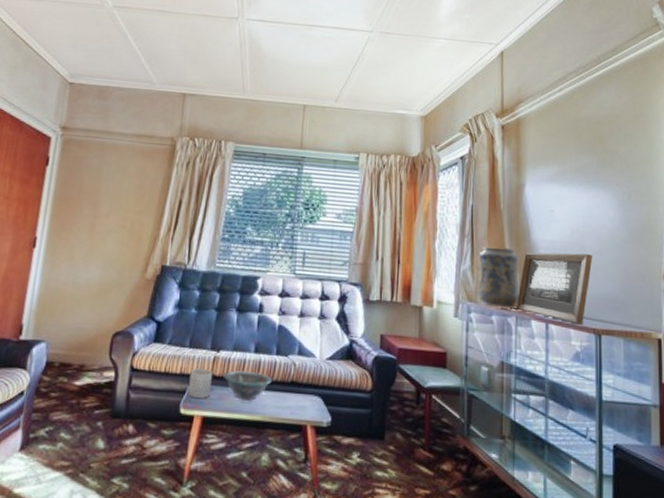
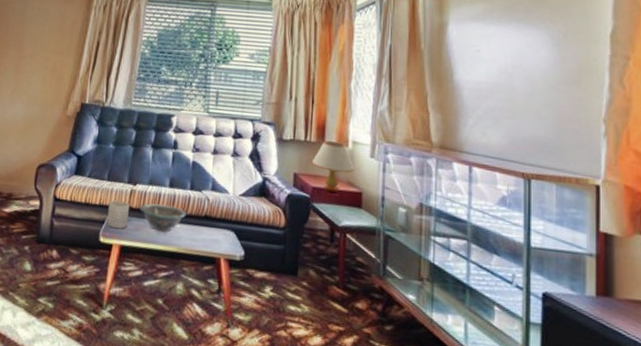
table lamp: none [398,301,439,356] -> present [311,141,354,195]
decorative vase: present [477,246,519,308] -> none [395,87,440,150]
picture frame: present [517,252,593,325] -> none [437,93,523,169]

